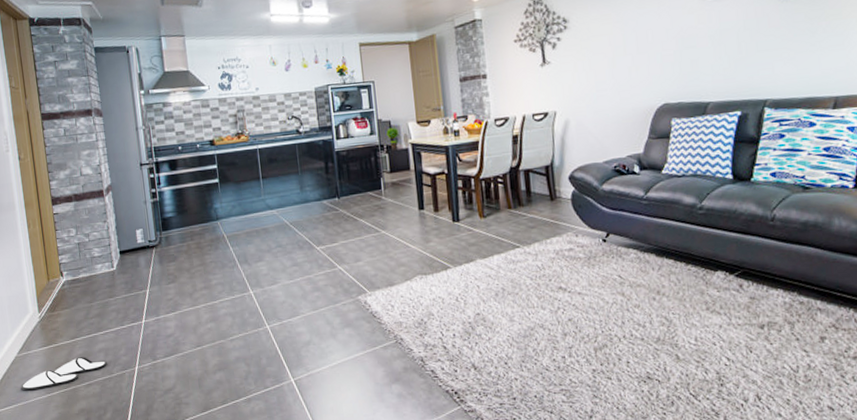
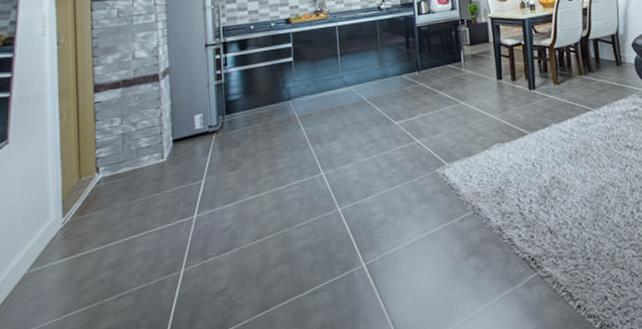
slippers: present [20,357,108,391] -> none [26,264,146,315]

